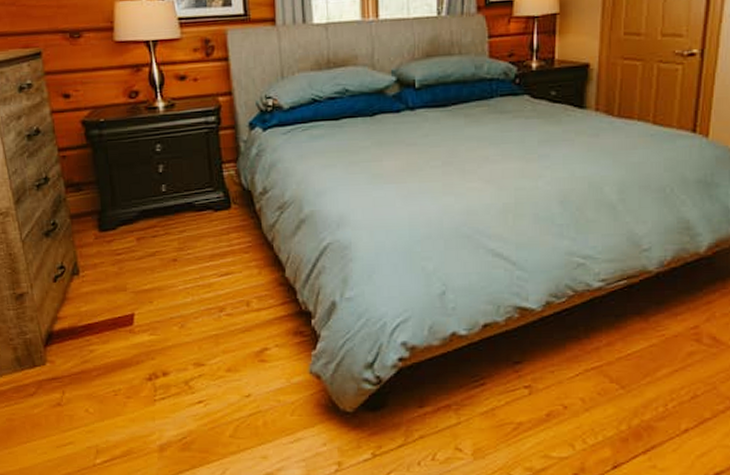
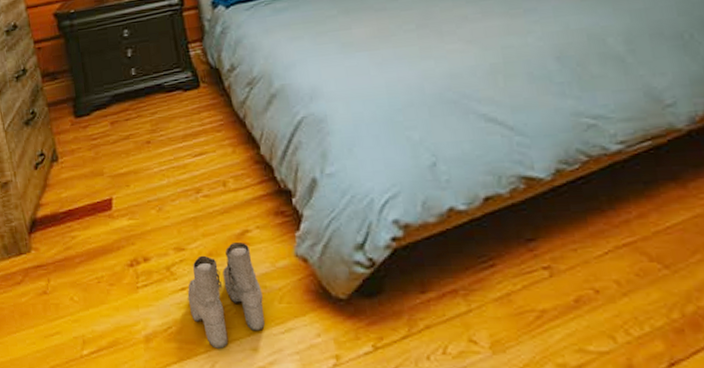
boots: none [204,360,276,457] -> present [187,243,265,349]

